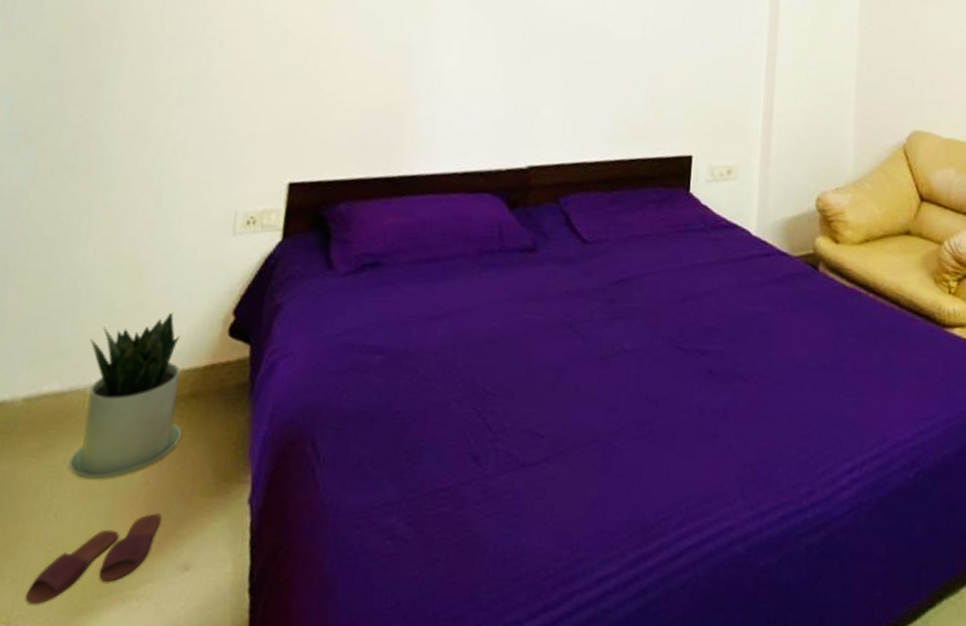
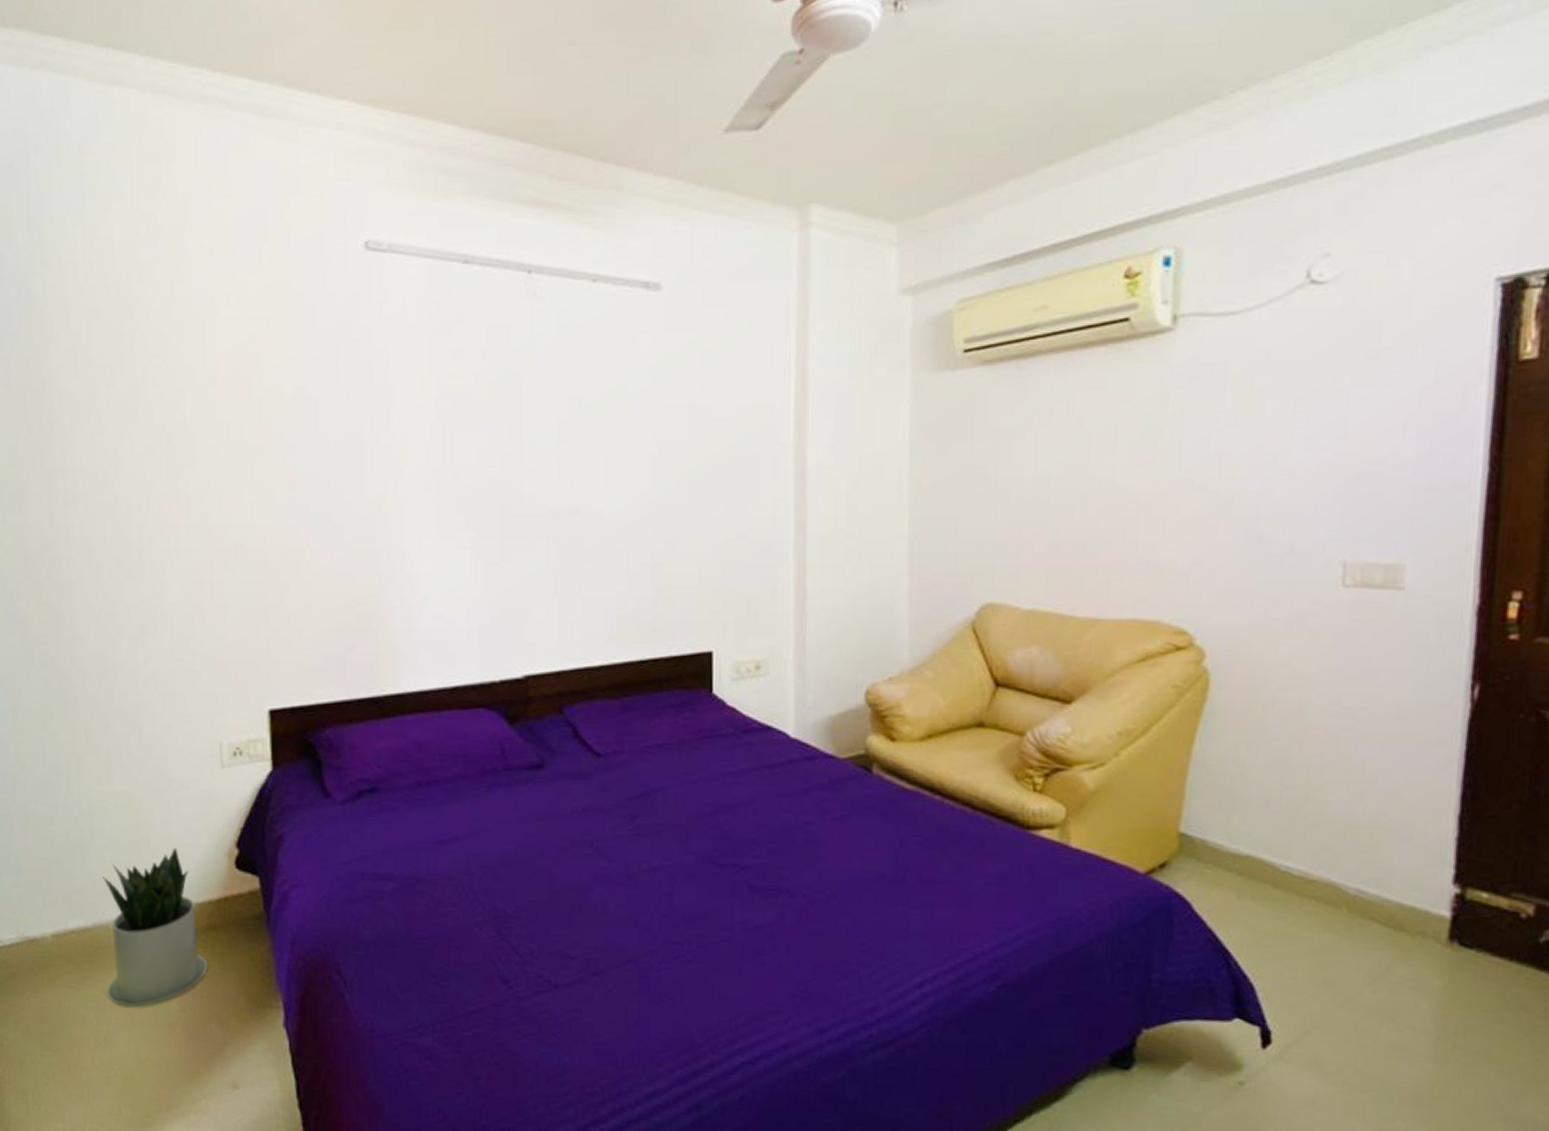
slippers: present [26,513,162,604] -> none [94,1037,204,1118]

